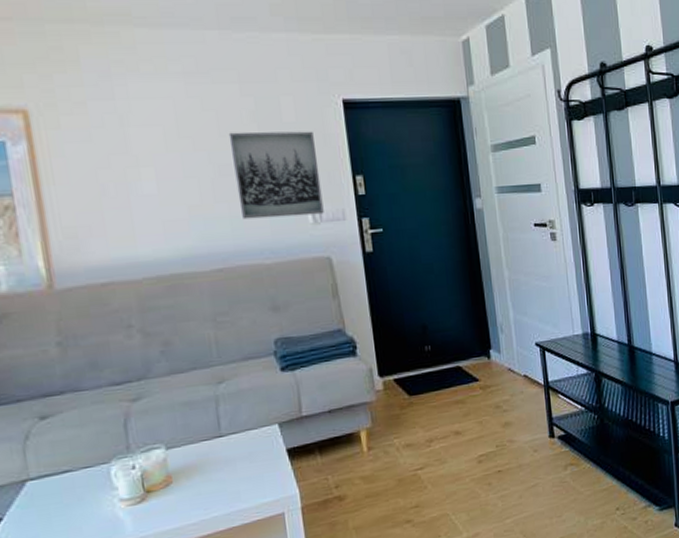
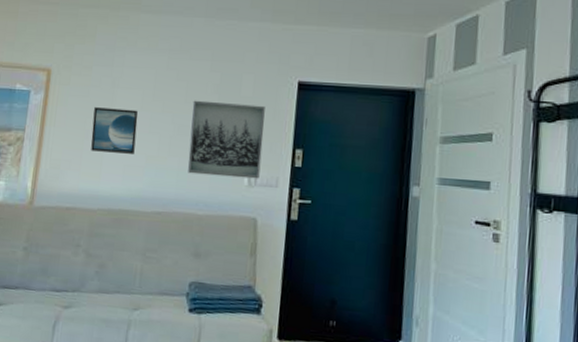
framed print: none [104,152,172,210] -> present [91,107,138,154]

